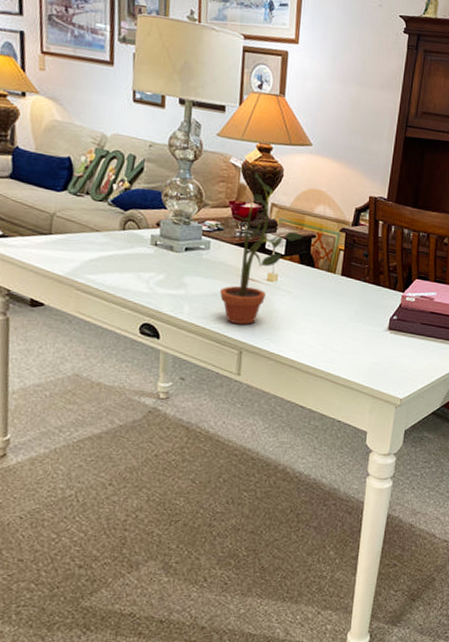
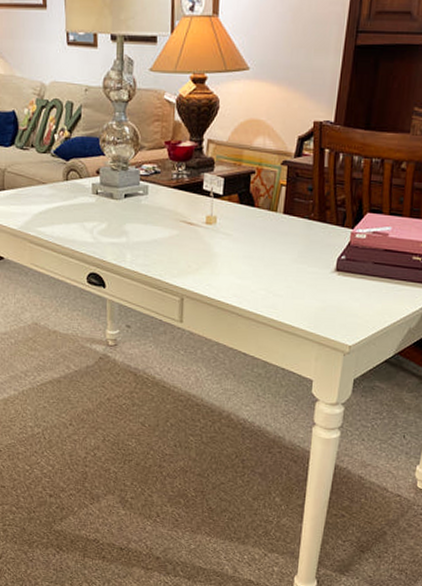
potted plant: present [216,172,303,325] -> none [153,107,241,271]

